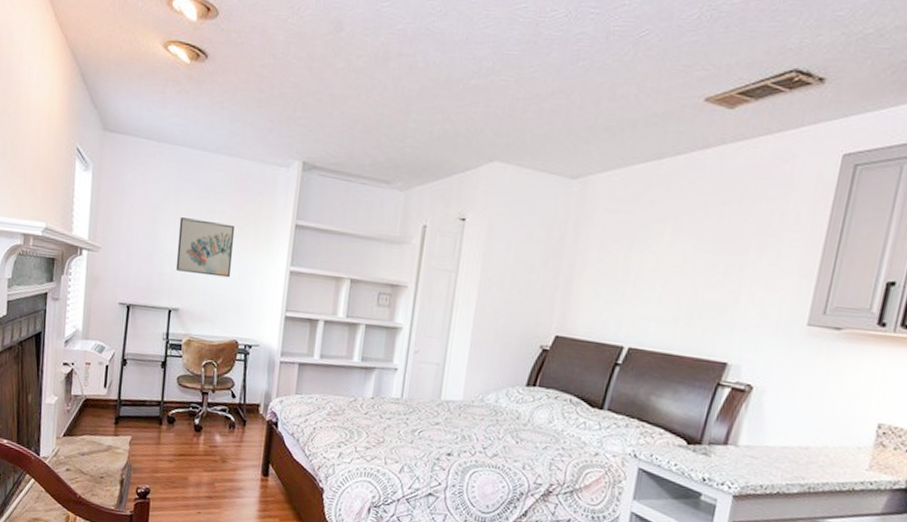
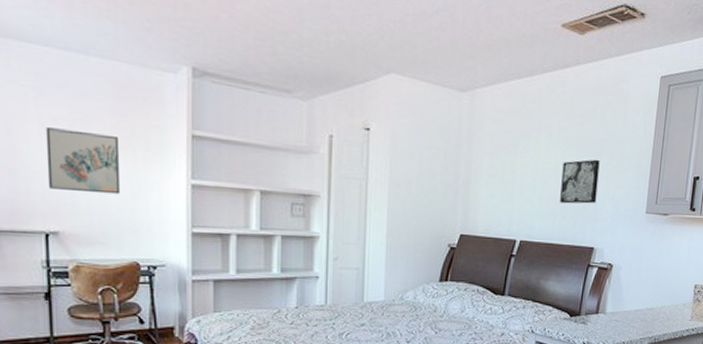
wall art: none [685,256,745,310] -> present [560,159,600,204]

